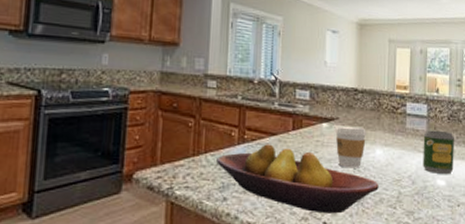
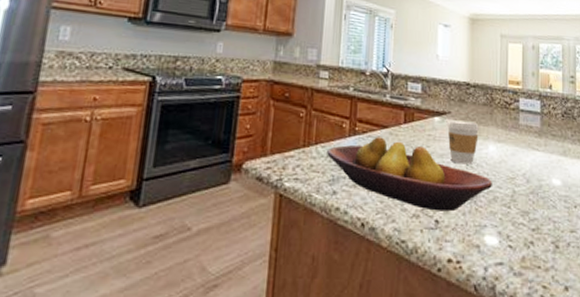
soda can: present [423,130,454,174] -> none [537,127,569,173]

